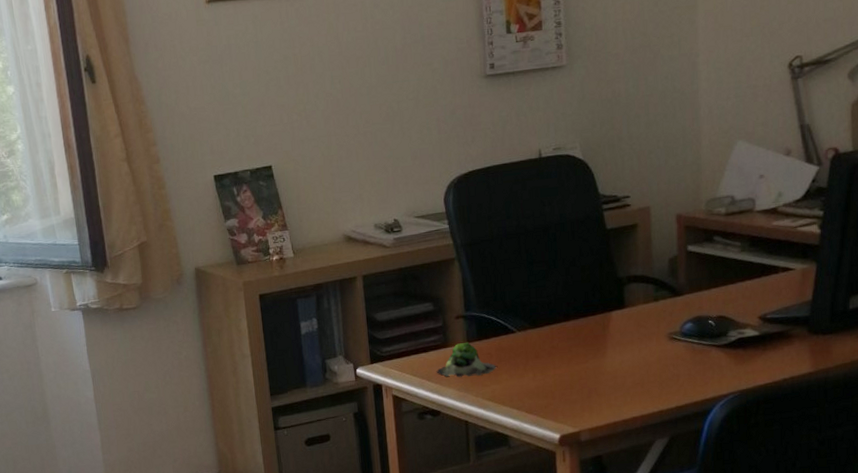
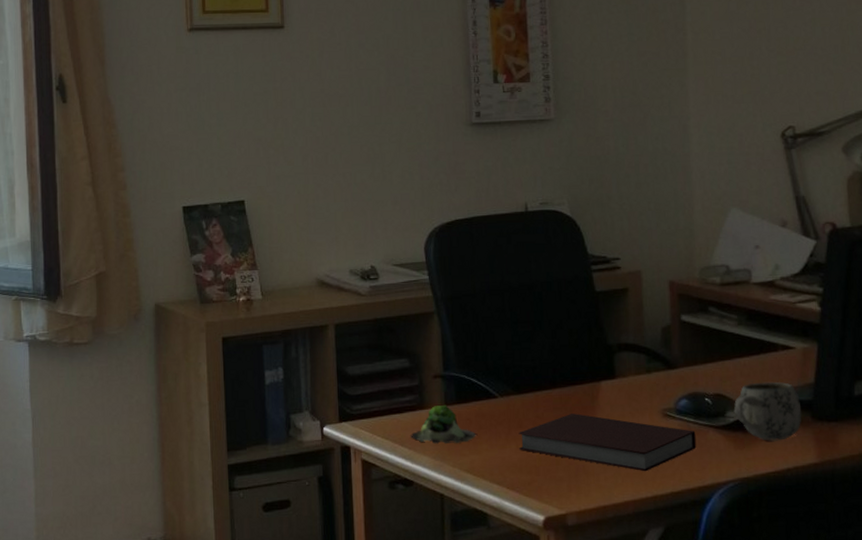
notebook: none [535,342,700,390] -> present [518,413,697,472]
mug: none [735,301,799,356] -> present [733,381,802,441]

